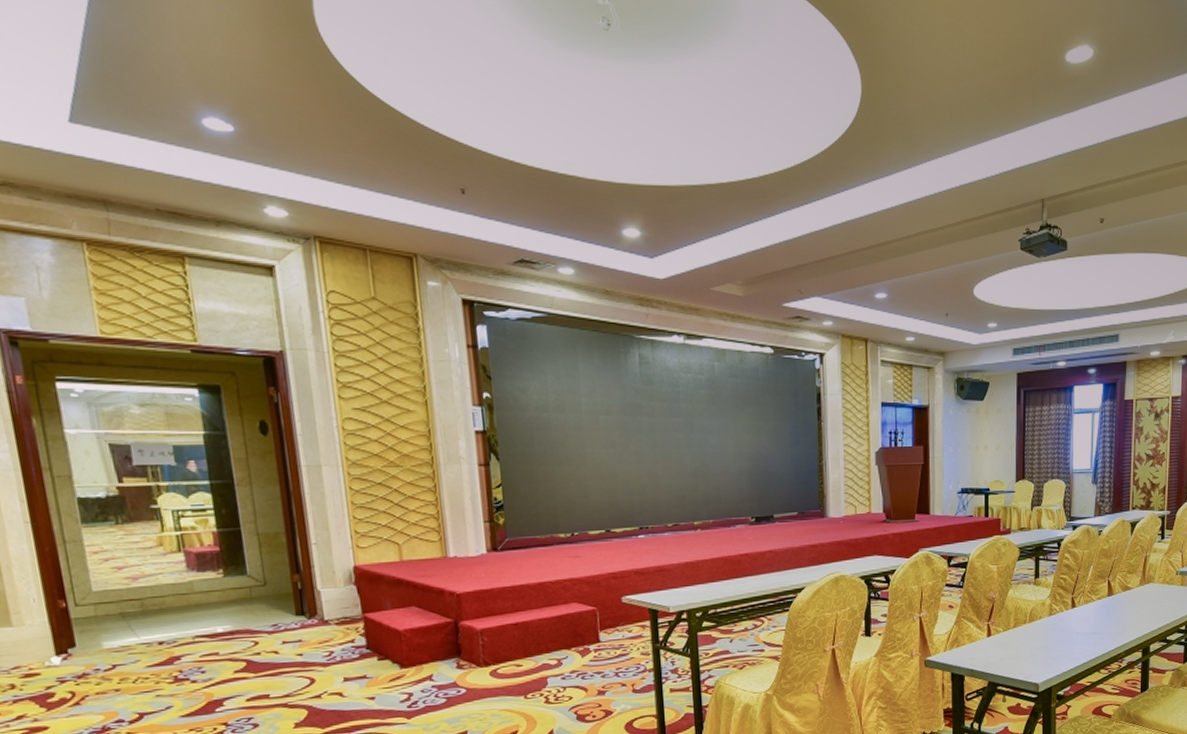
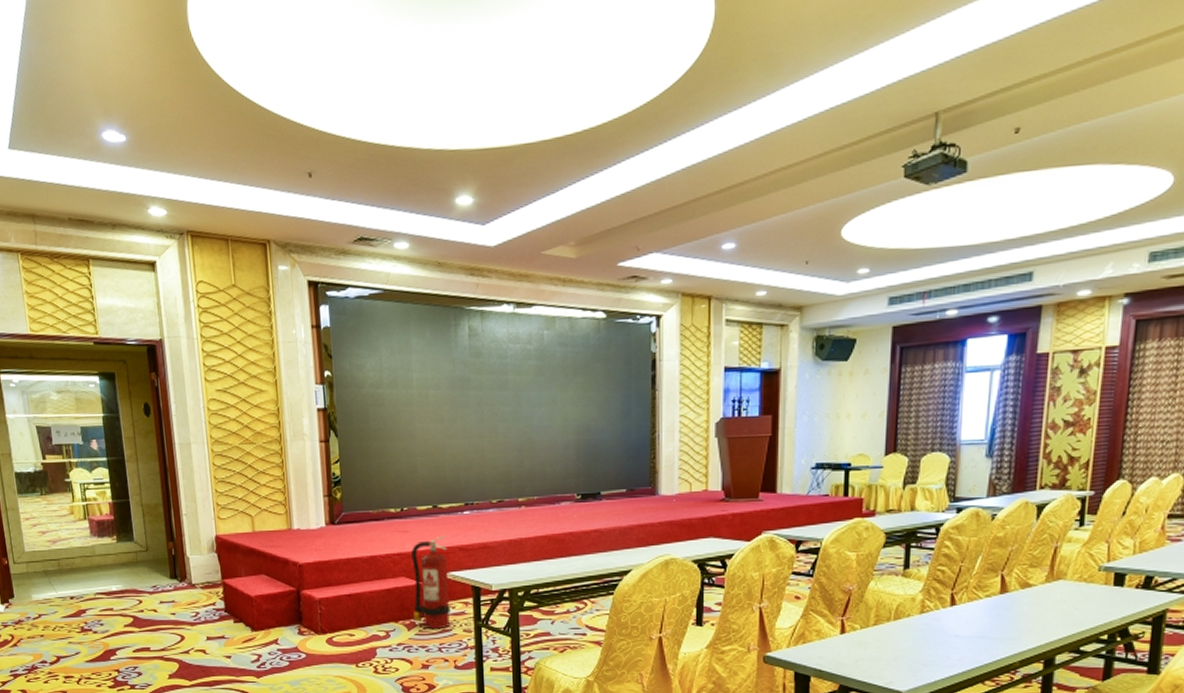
fire extinguisher: none [583,559,627,655] -> present [411,535,450,630]

